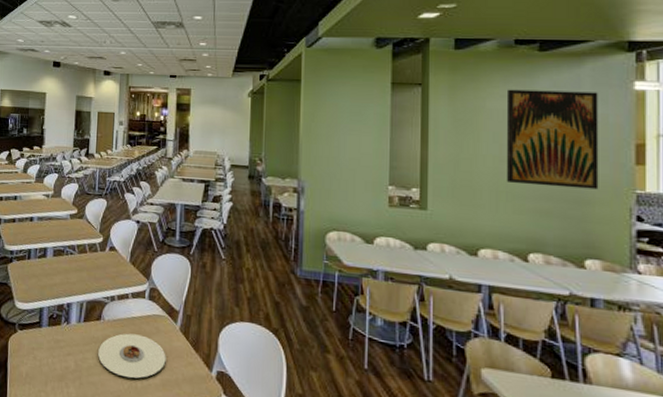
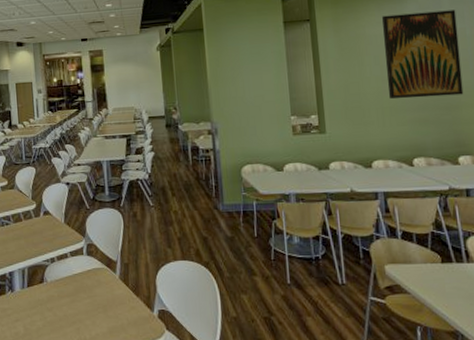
plate: present [98,333,166,379] -> none [45,290,110,332]

